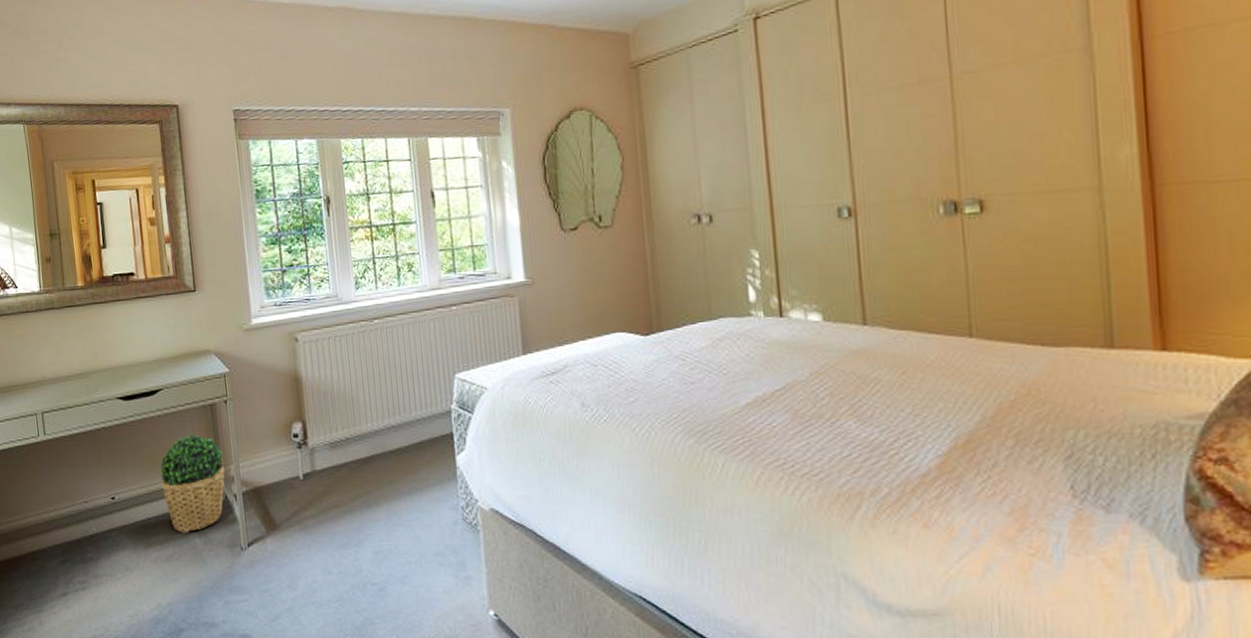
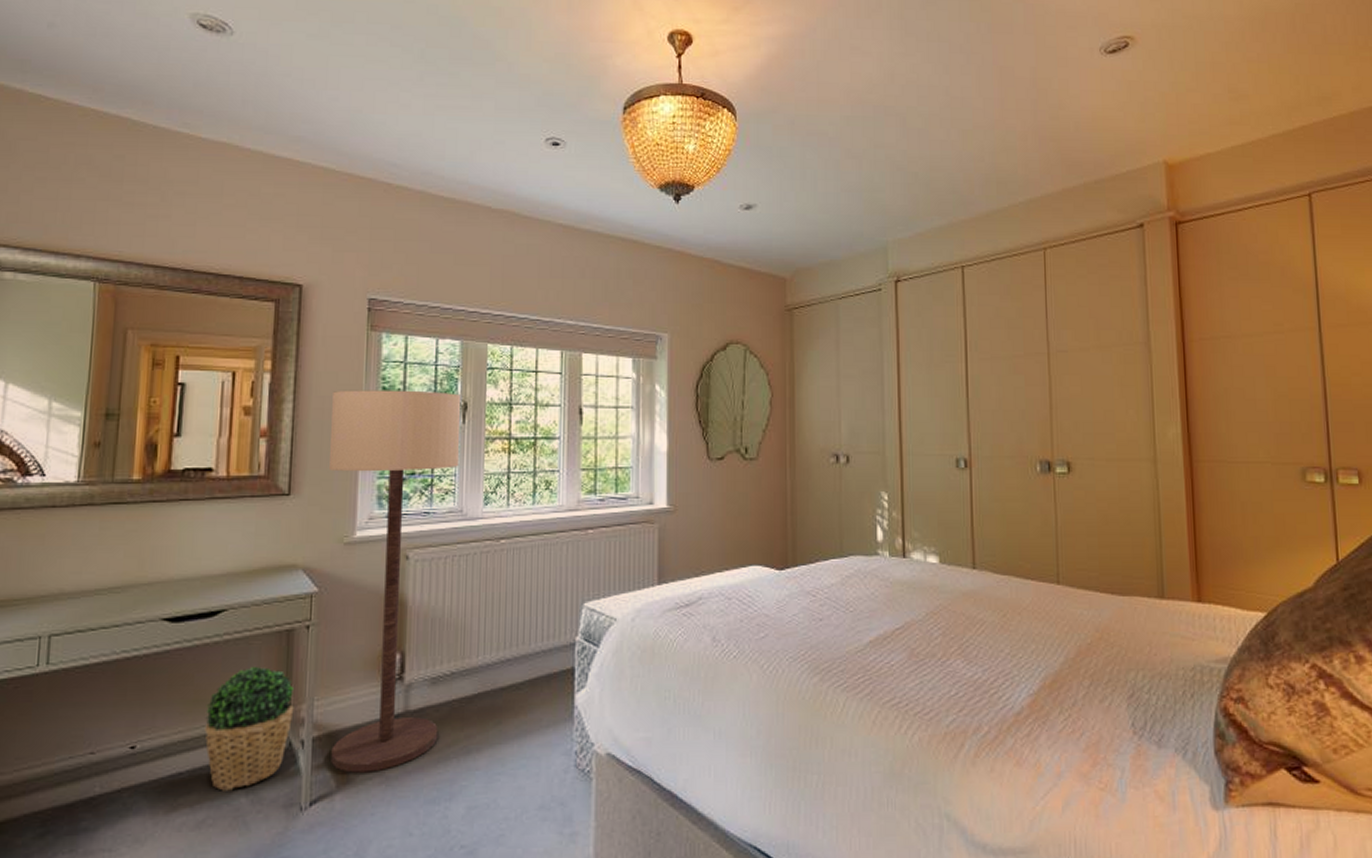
floor lamp: none [216,189,342,521] -> present [330,390,461,773]

